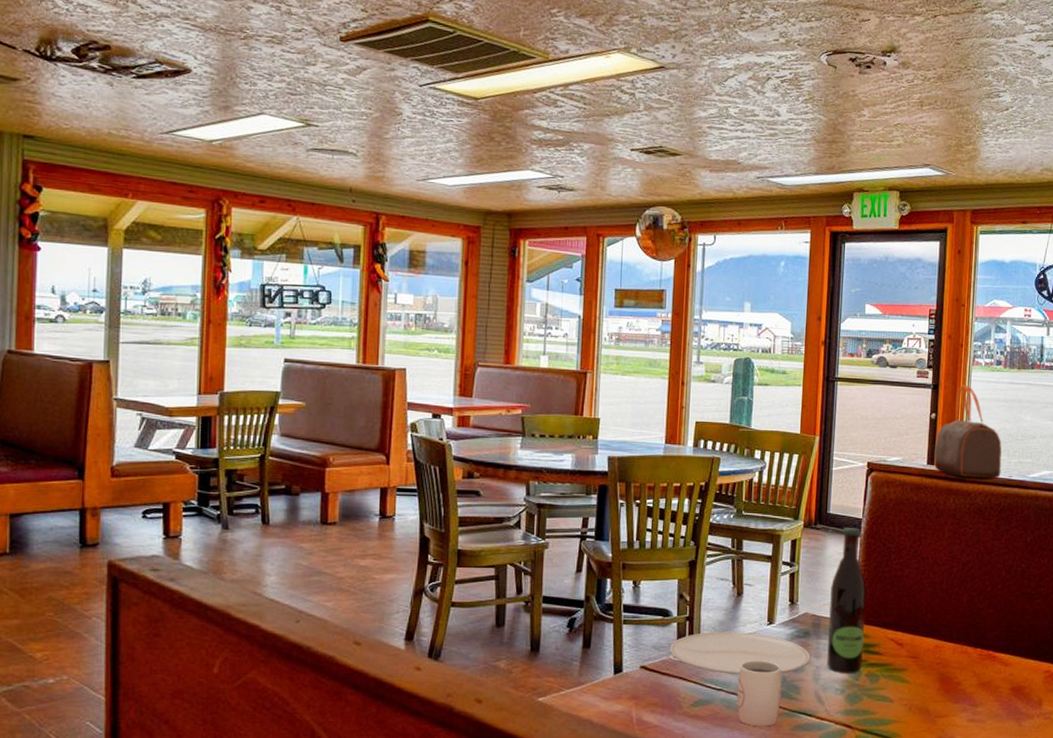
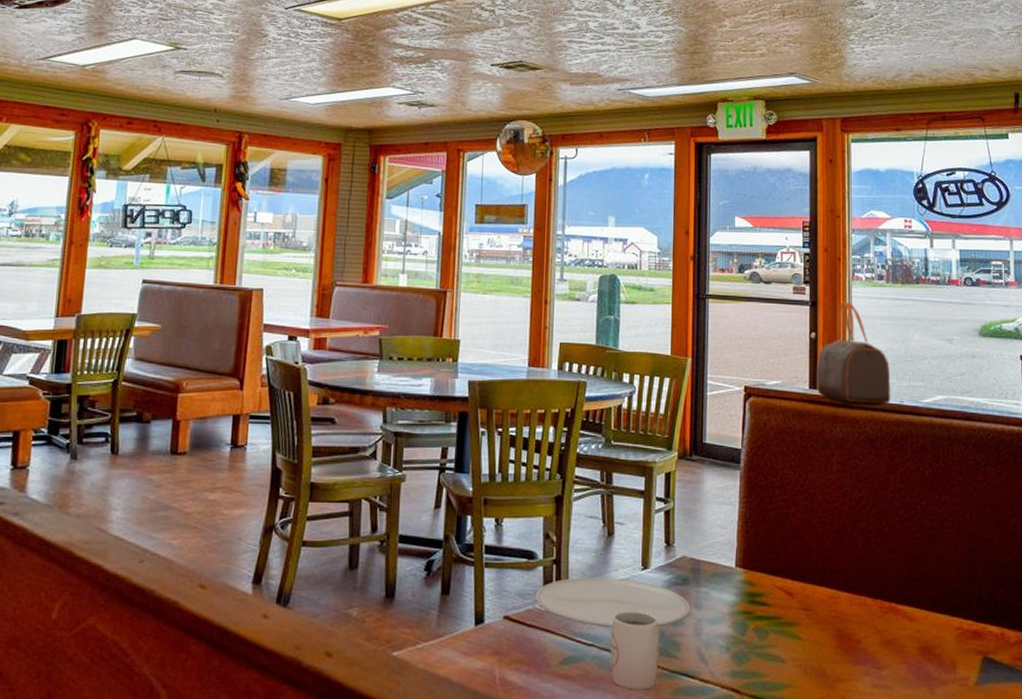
bottle: present [827,528,867,673] -> none [709,459,751,627]

